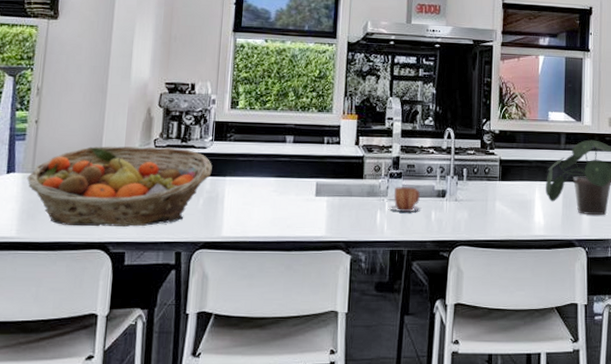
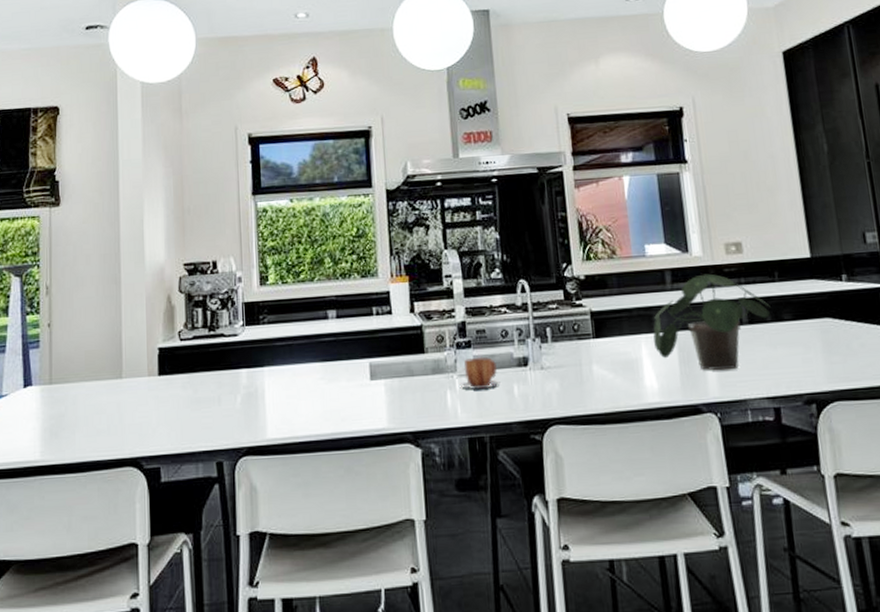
fruit basket: present [26,146,212,227] -> none [45,339,247,442]

